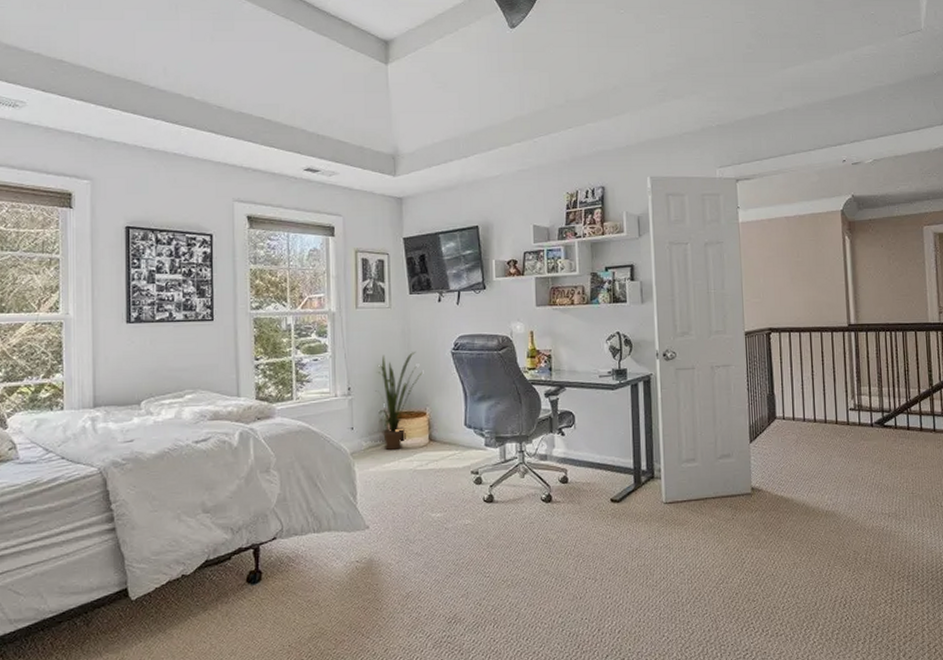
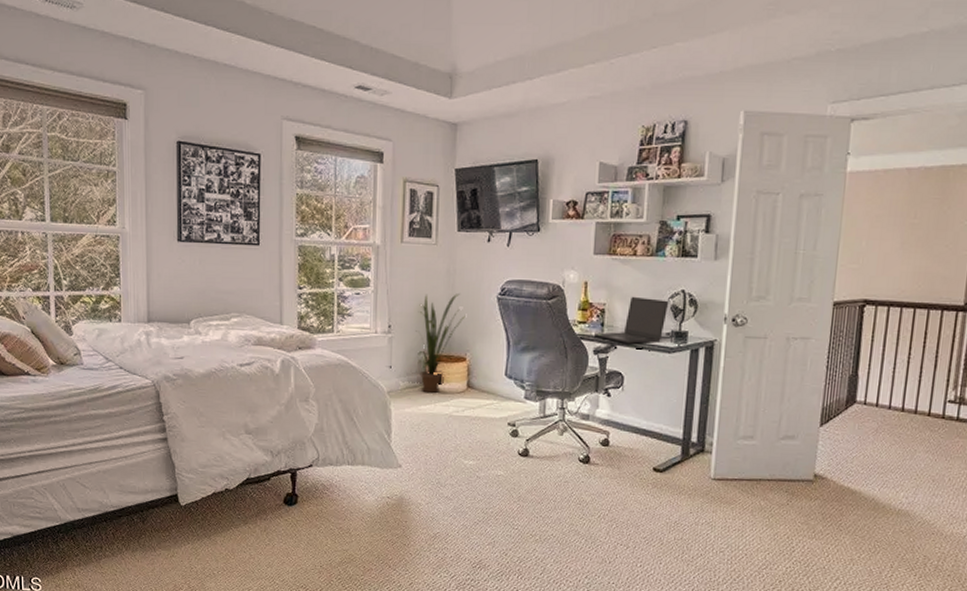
laptop: none [544,341,607,386] -> present [594,296,669,345]

